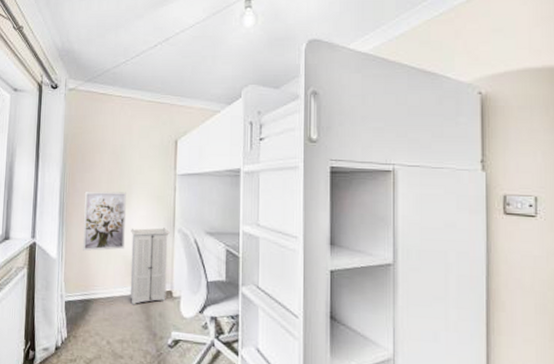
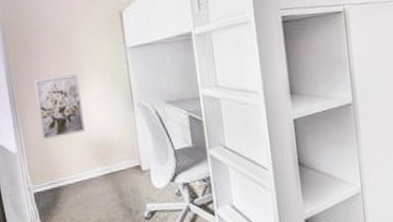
storage cabinet: present [130,228,170,305] -> none [89,104,136,186]

